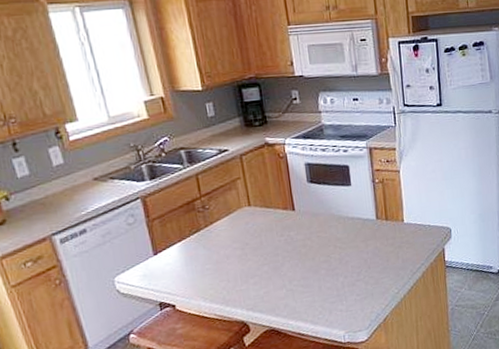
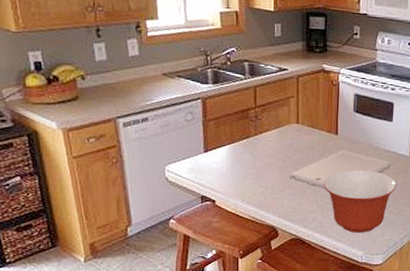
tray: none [250,225,359,271] -> present [289,150,392,189]
mixing bowl: none [289,242,368,313] -> present [324,169,396,233]

